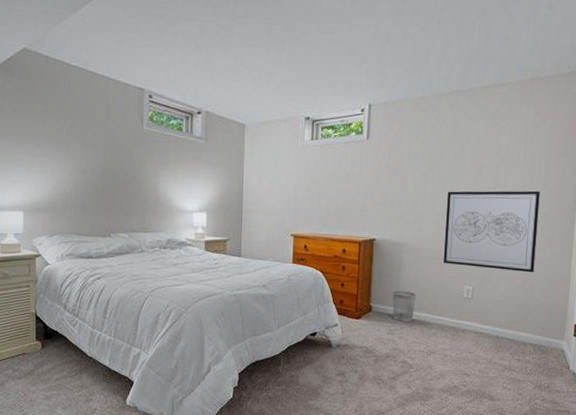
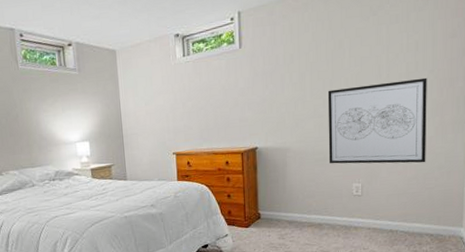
wastebasket: present [392,290,416,323] -> none [279,195,304,226]

